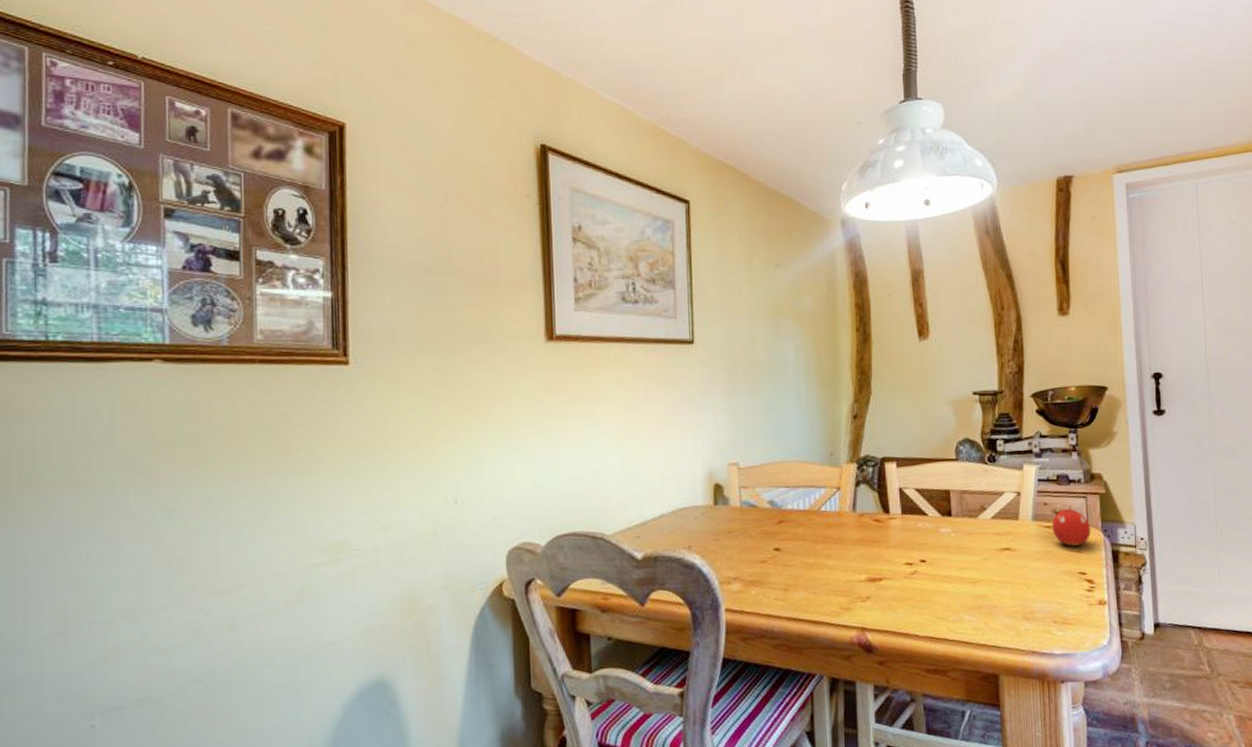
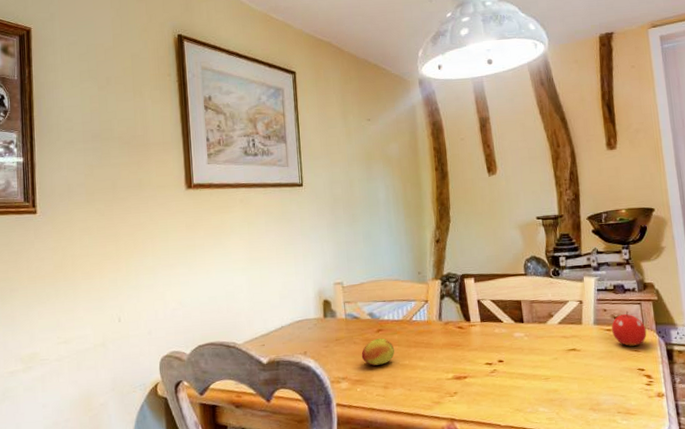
fruit: none [758,531,799,564] -> present [361,338,395,366]

